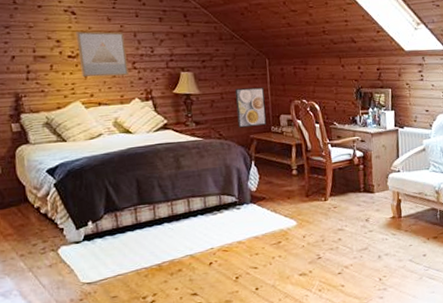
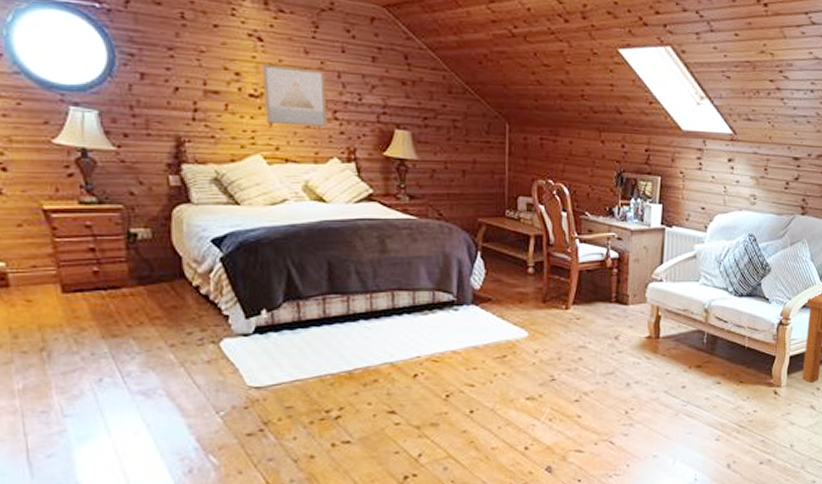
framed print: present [235,87,267,128] -> none [462,158,501,208]

